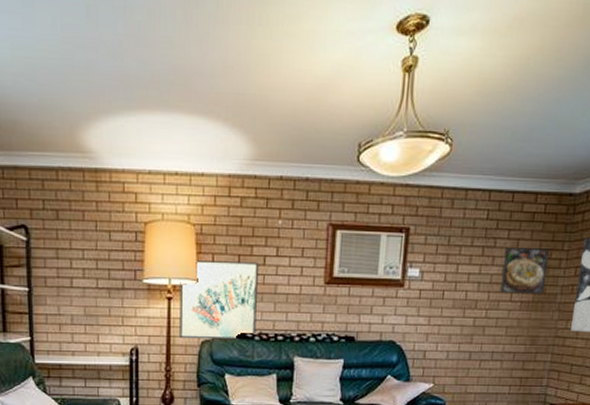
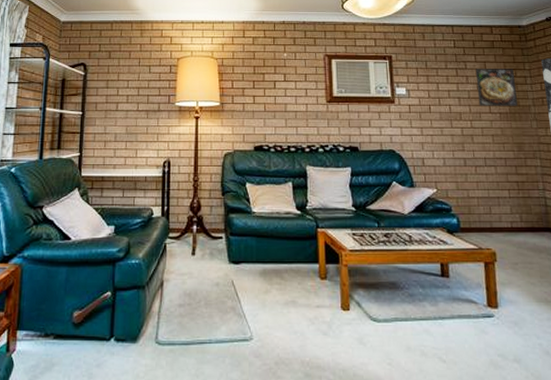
wall art: present [179,261,258,340] -> none [205,86,271,152]

